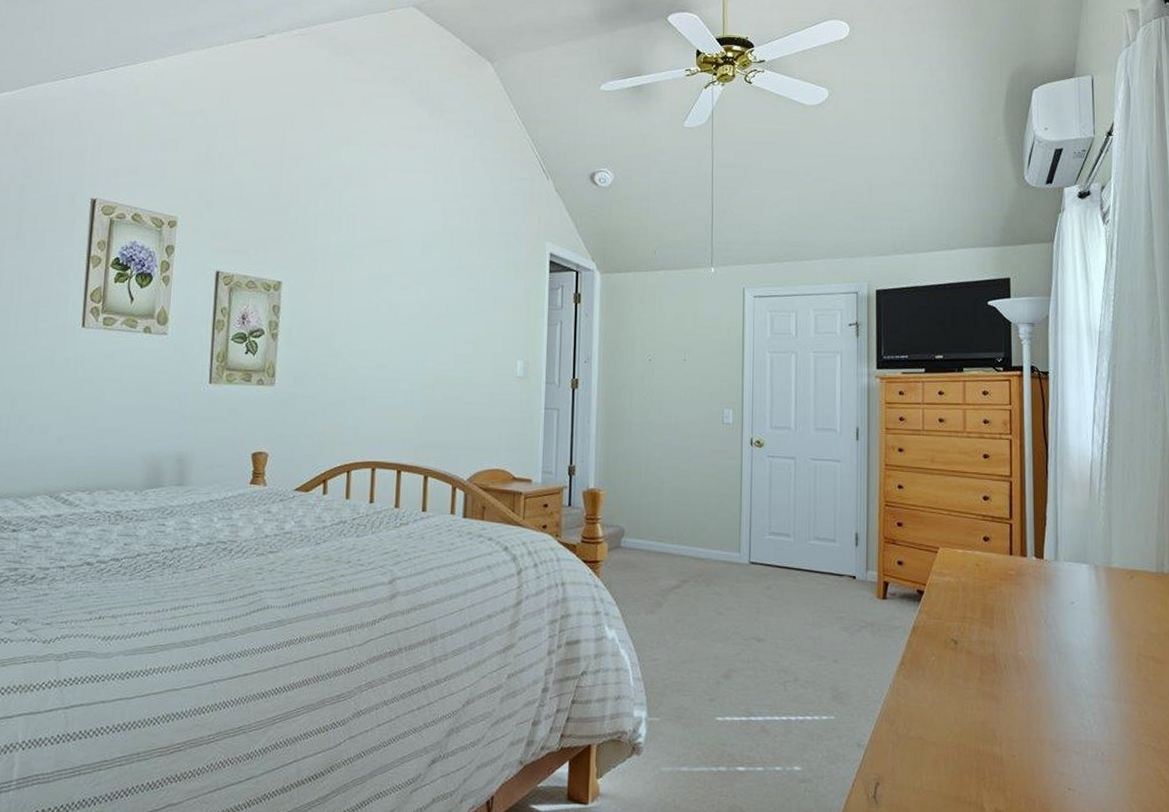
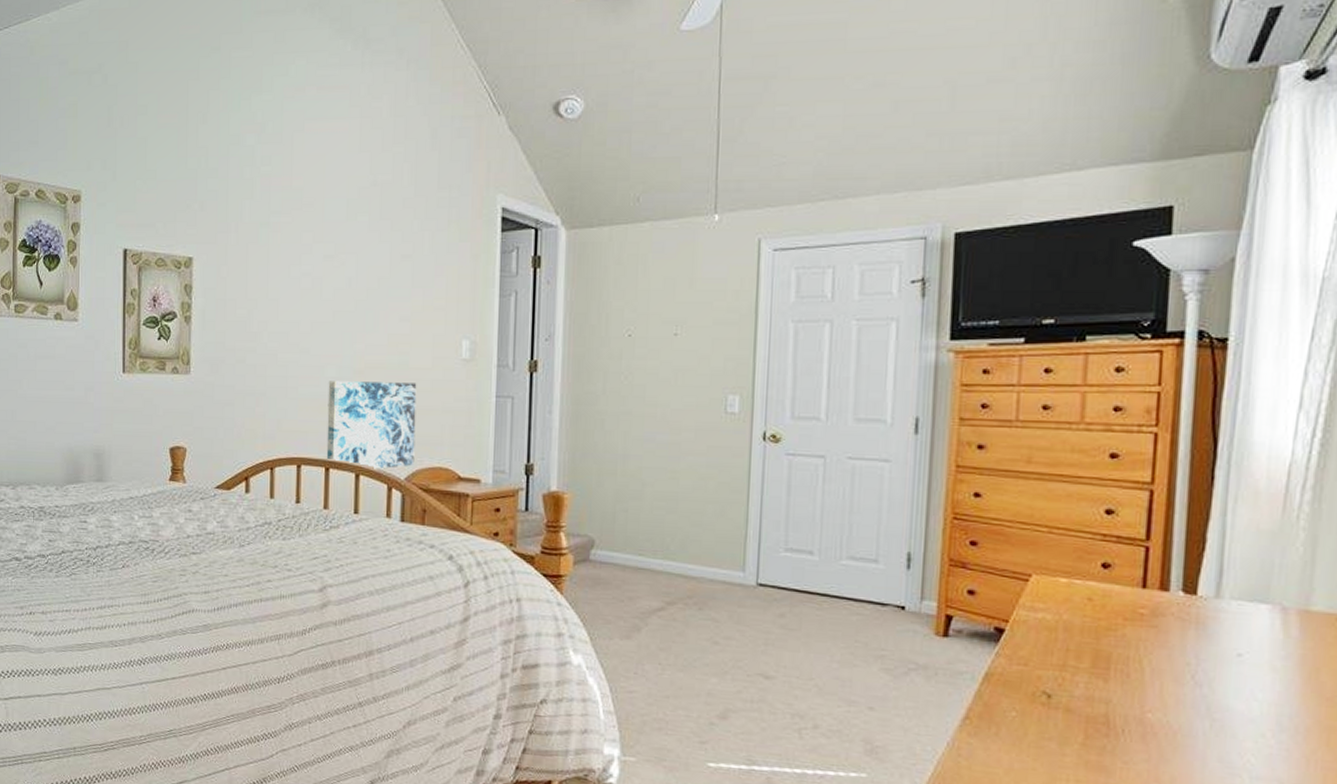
wall art: none [398,393,479,471] -> present [326,381,417,469]

